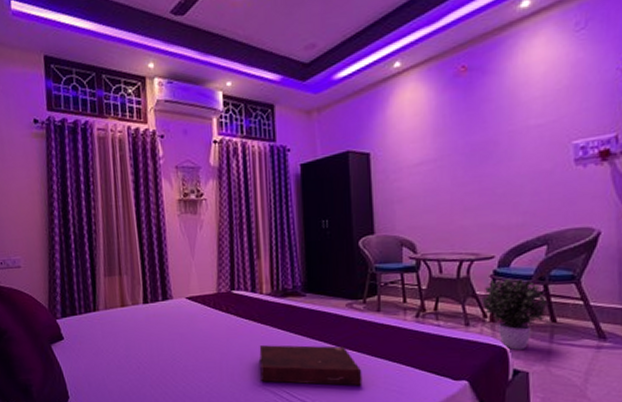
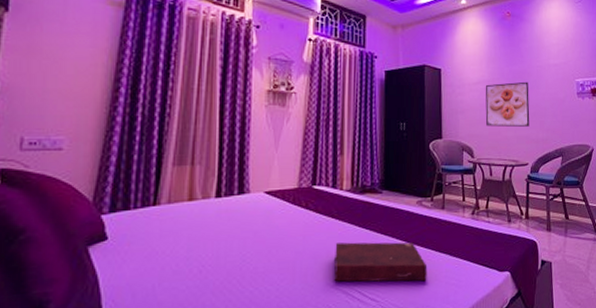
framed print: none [430,153,497,216] -> present [485,81,530,127]
potted plant: present [483,278,549,350] -> none [520,182,564,243]

